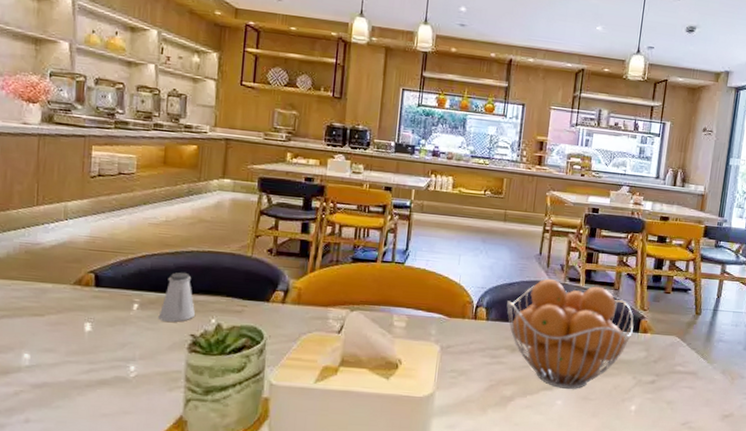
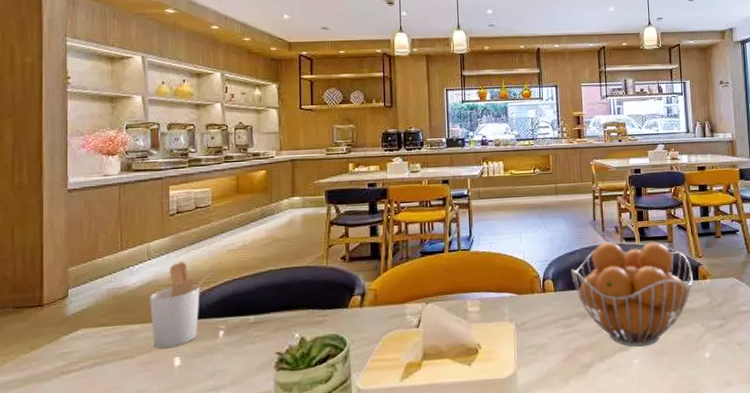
utensil holder: none [63,227,143,313] -> present [150,260,223,350]
saltshaker: present [158,272,195,322] -> none [244,292,278,343]

